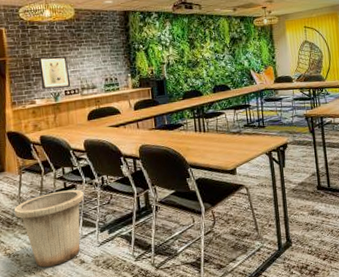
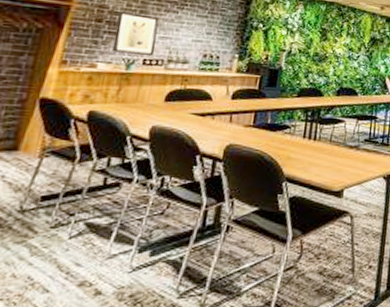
trash can: present [15,189,85,268] -> none [13,188,130,296]

